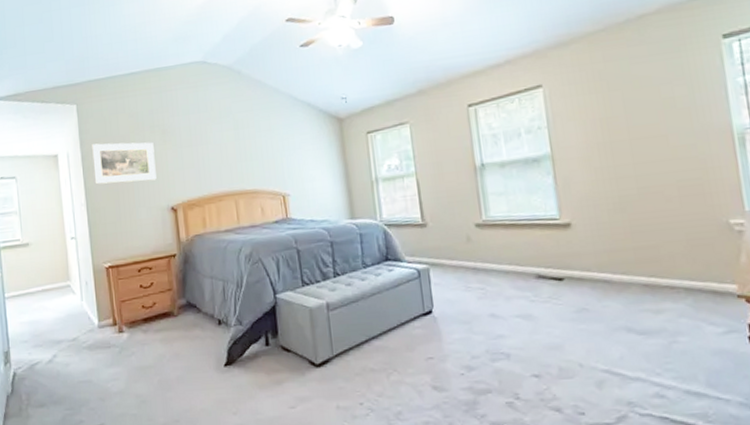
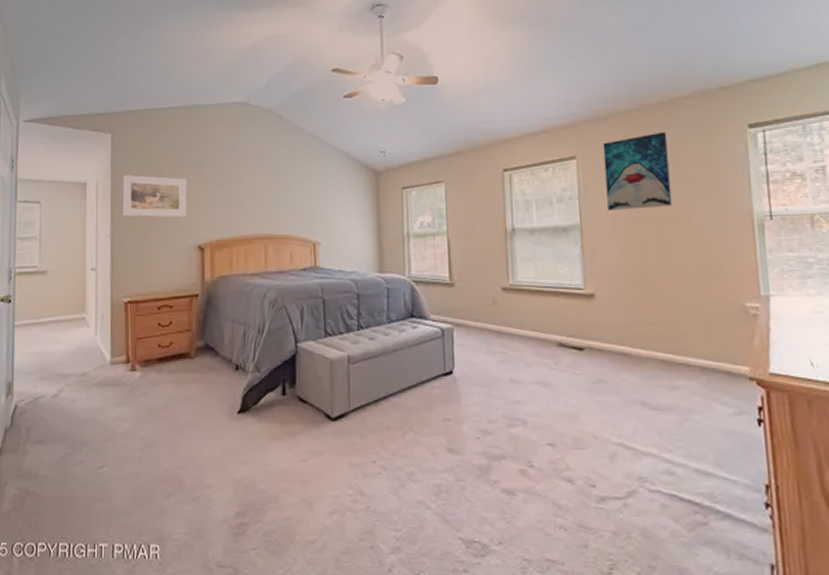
wall art: none [569,51,646,137] -> present [602,132,672,210]

